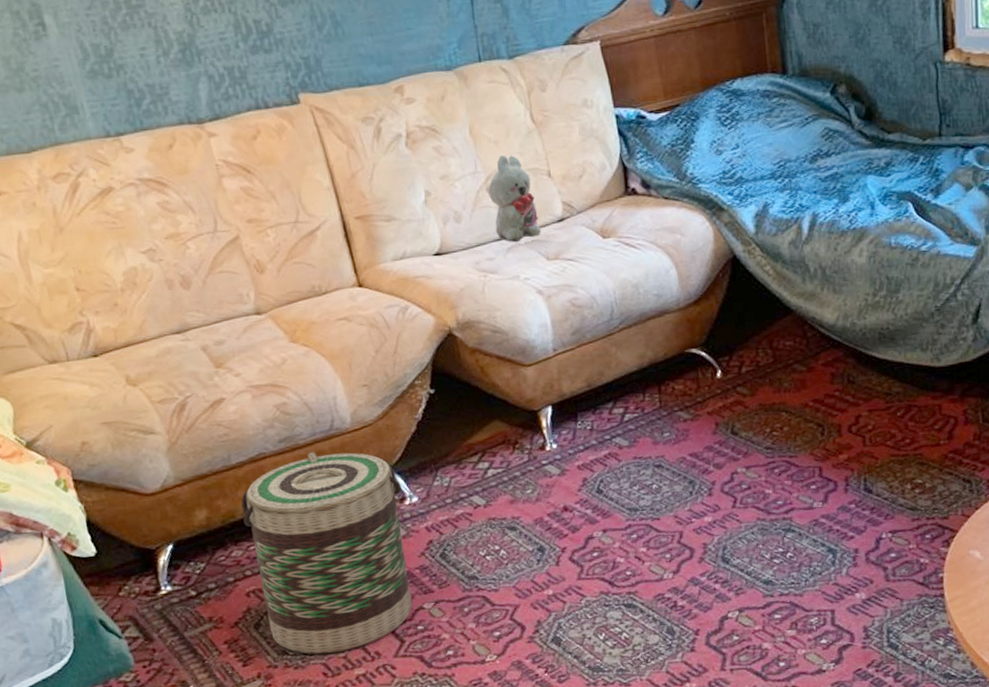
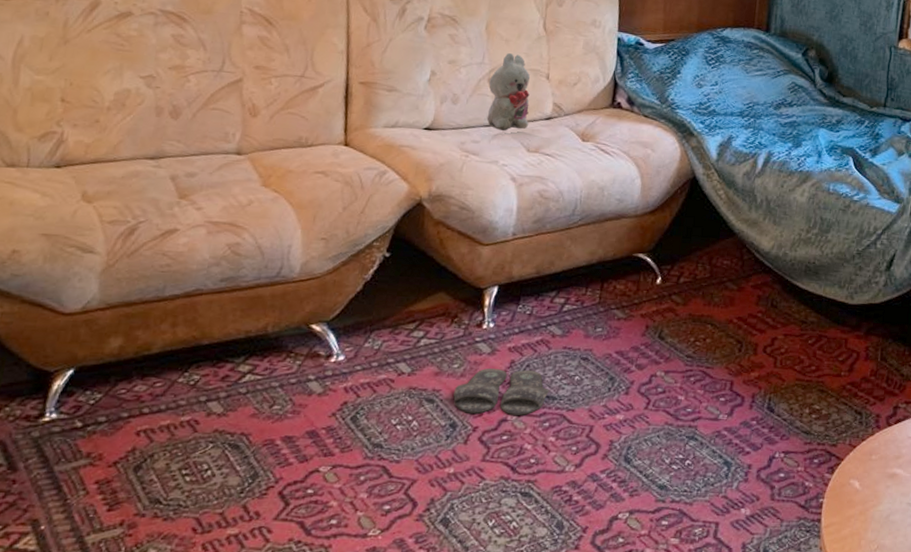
basket: present [241,452,412,654] -> none [149,296,332,508]
slippers: none [533,485,629,536] -> present [453,368,549,416]

